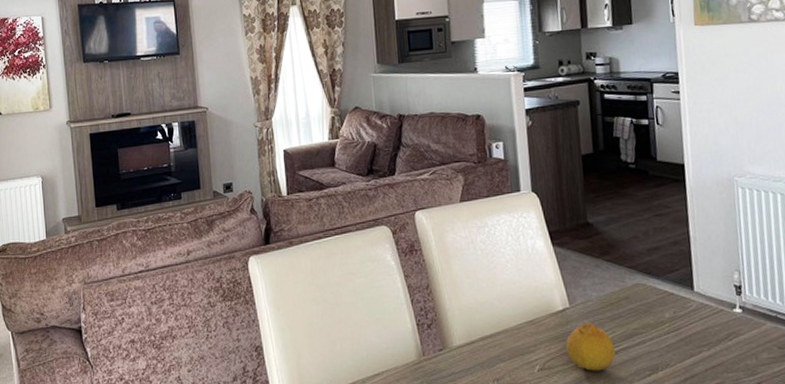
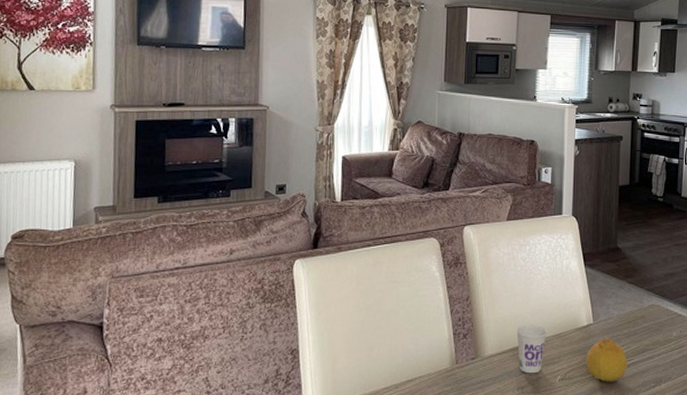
cup: none [484,310,519,365] -> present [516,324,547,374]

